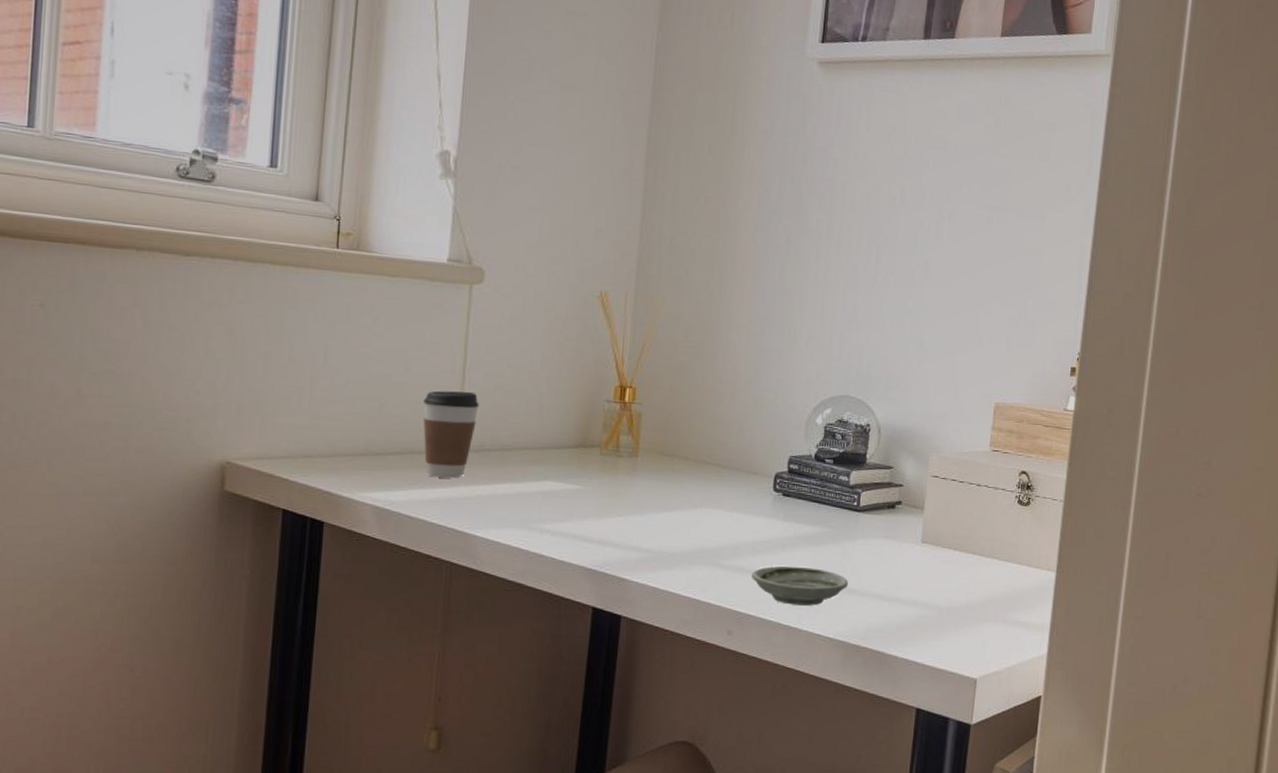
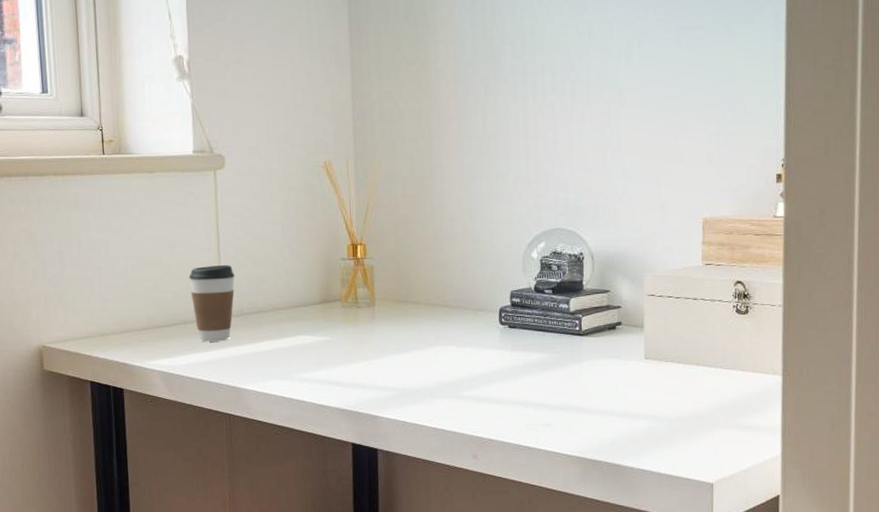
saucer: present [752,565,849,606] -> none [489,391,580,427]

